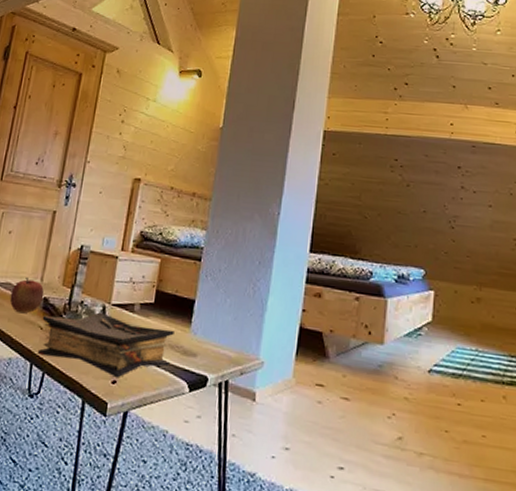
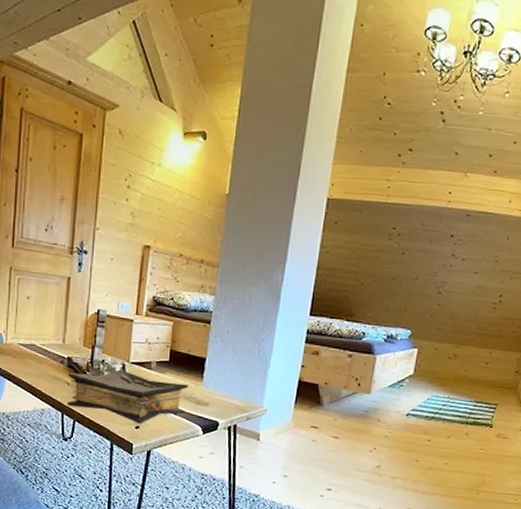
apple: present [9,278,45,313] -> none [36,340,68,371]

